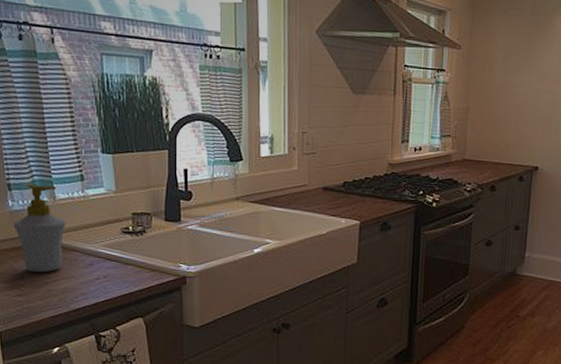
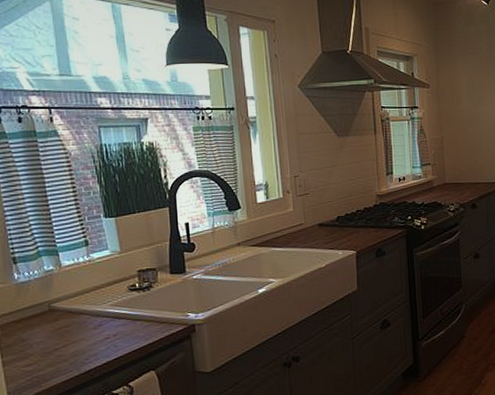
soap bottle: present [13,184,66,273] -> none [19,254,73,341]

